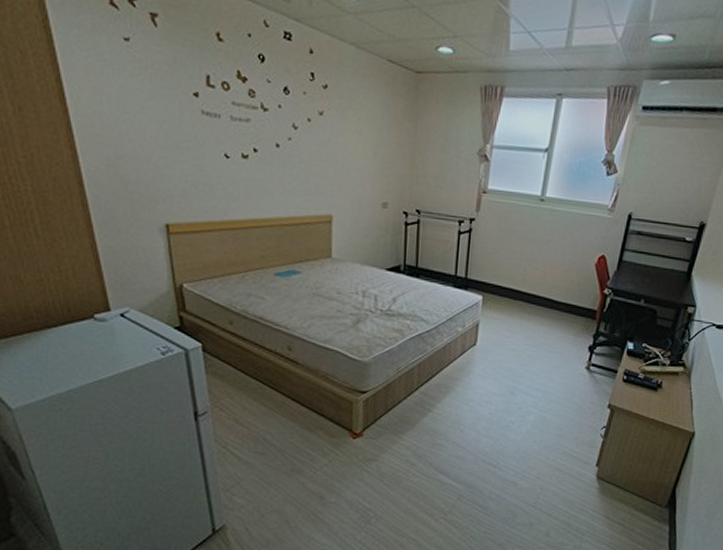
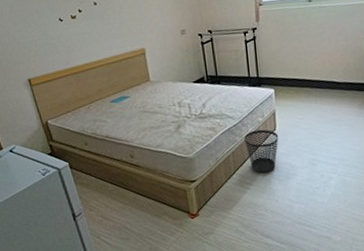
wastebasket: none [436,341,478,396] -> present [244,129,279,174]

